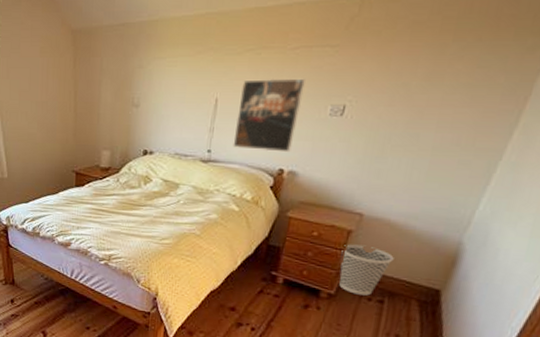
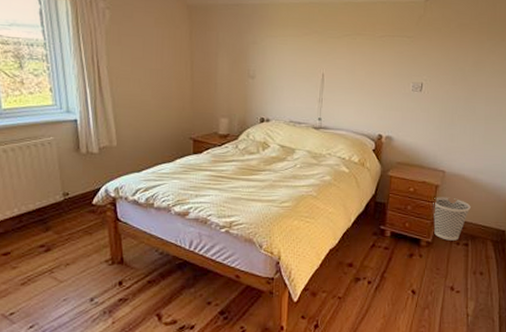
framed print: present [232,78,305,153] -> none [339,59,392,121]

